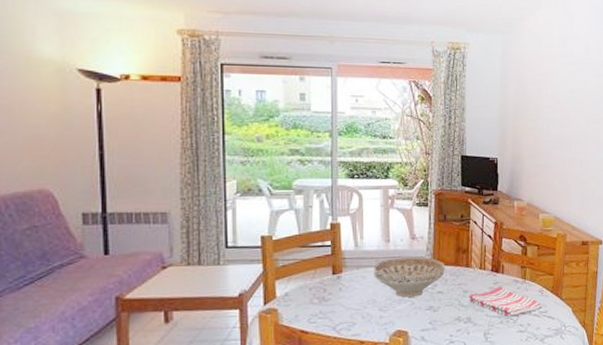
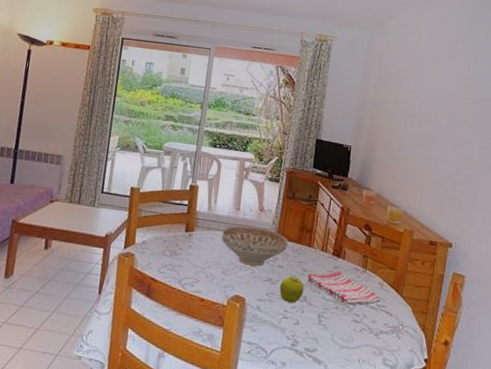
fruit: none [442,300,467,327] -> present [279,276,304,304]

